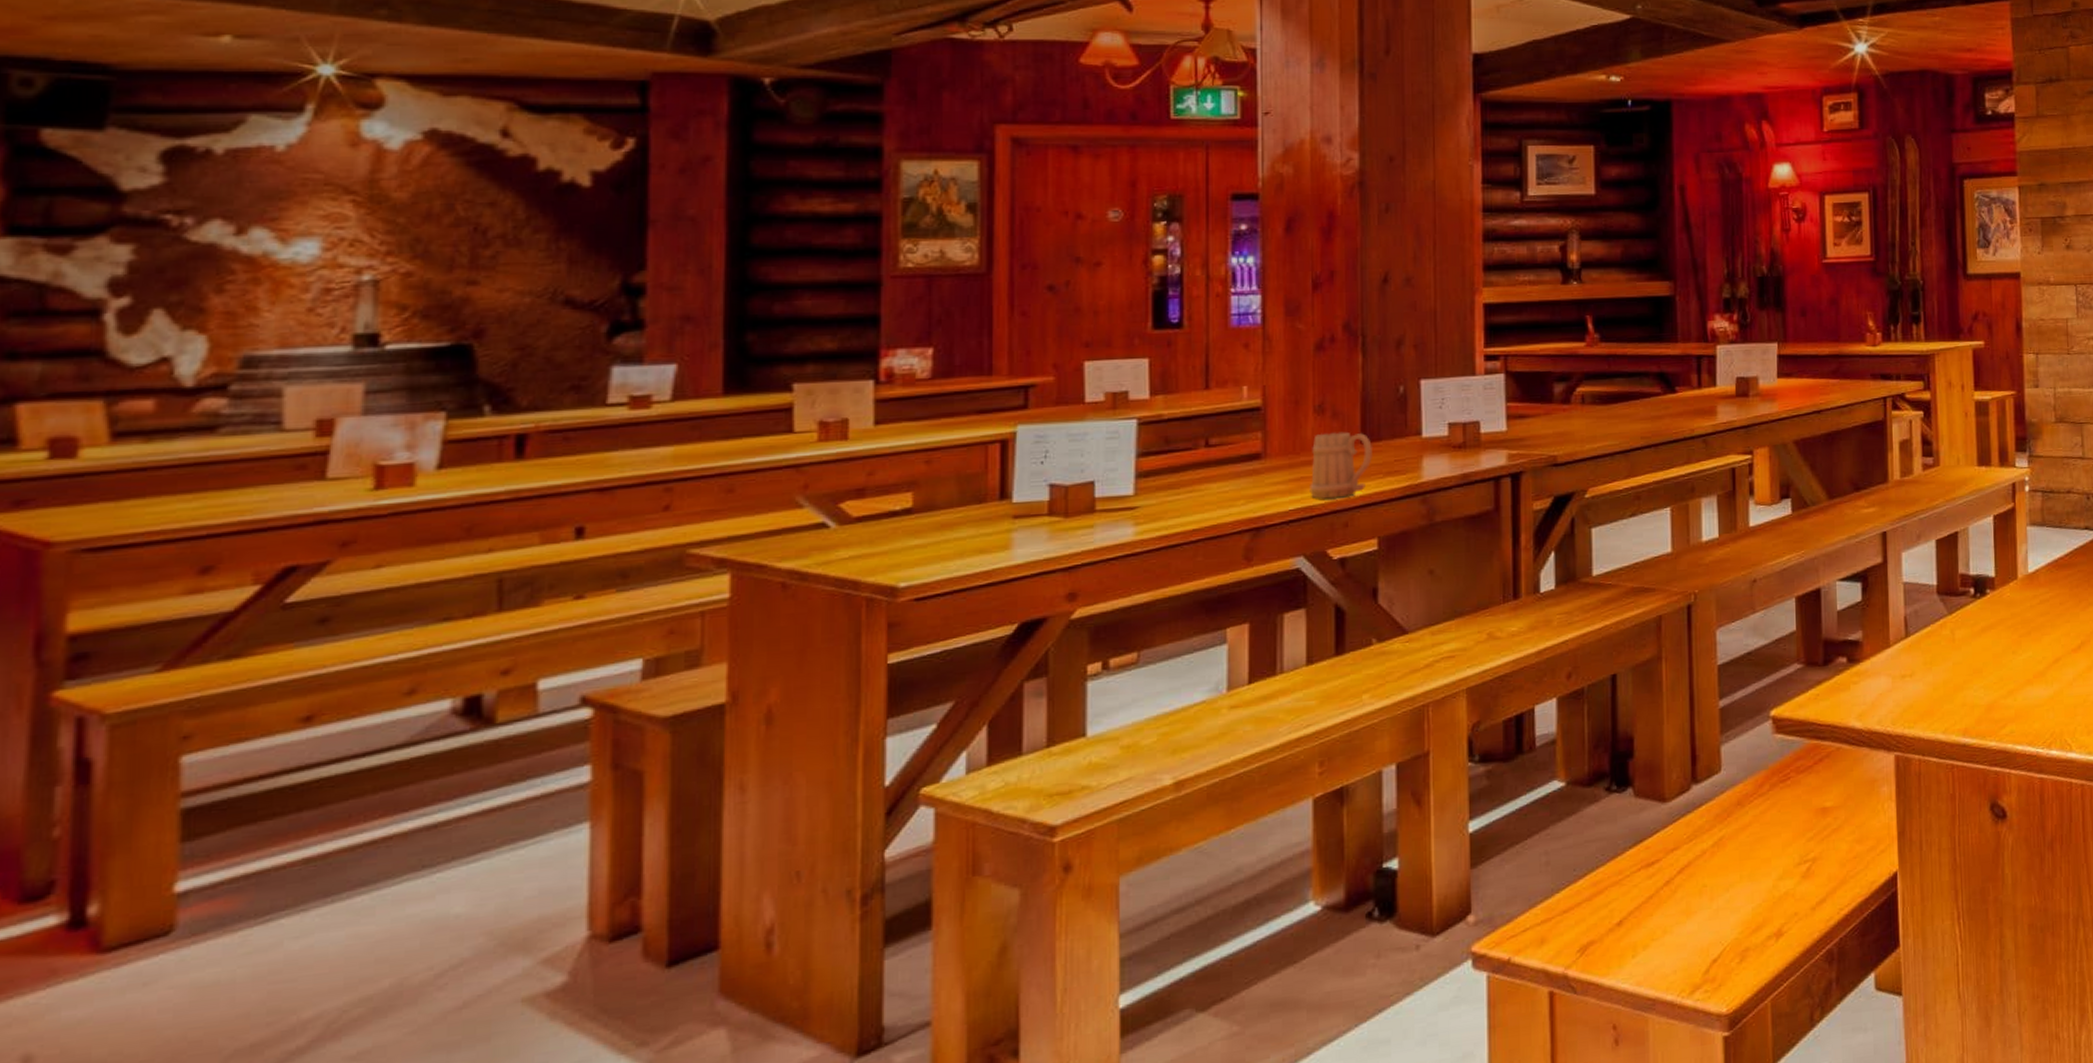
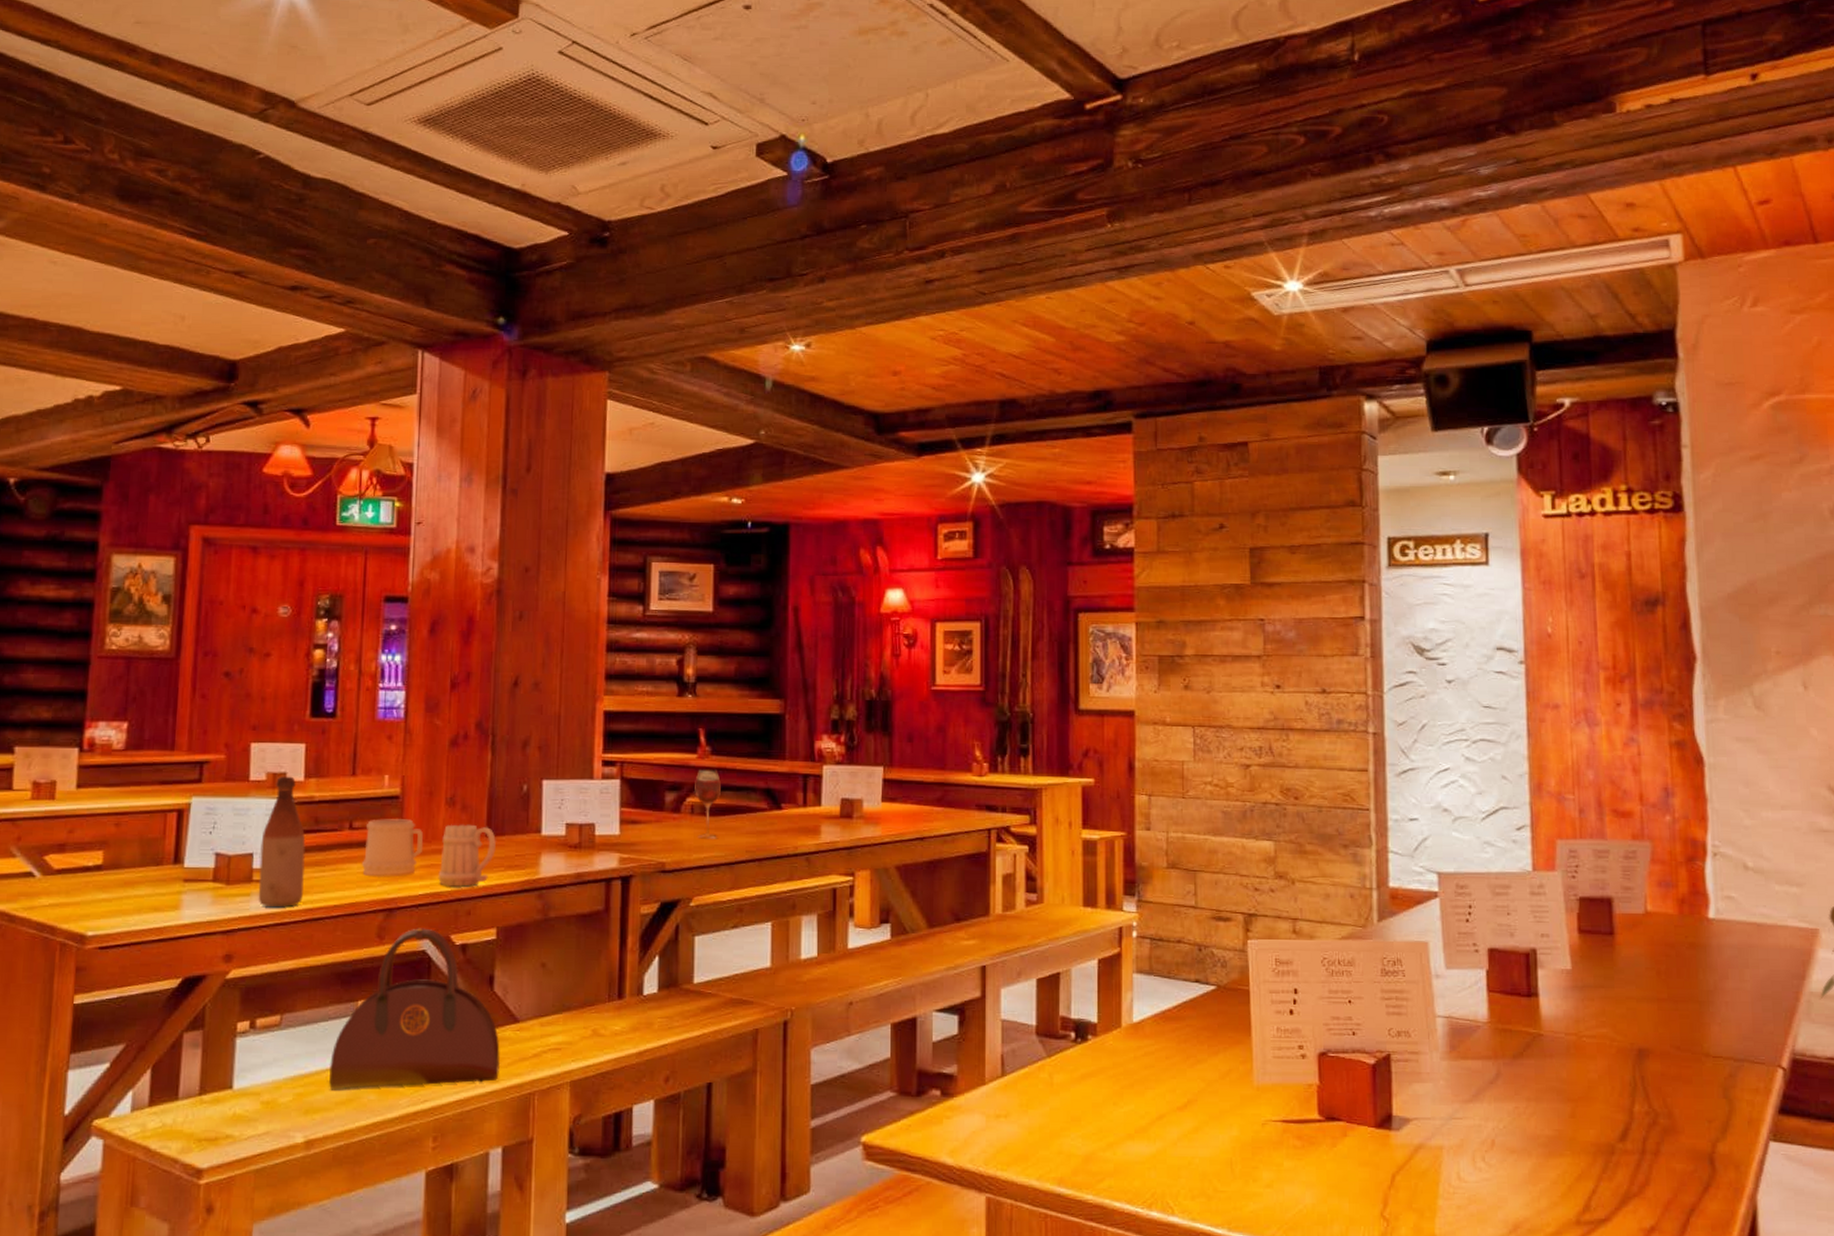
beer bottle: none [1103,394,1156,538] -> present [258,776,306,908]
handbag: none [1198,545,1390,726] -> present [329,928,501,1090]
beer mug: none [1221,431,1291,497] -> present [361,819,424,879]
wineglass: none [1584,356,1612,429] -> present [695,769,721,839]

